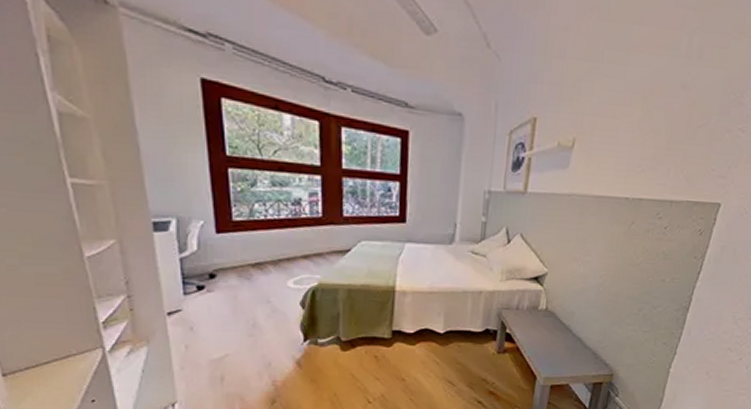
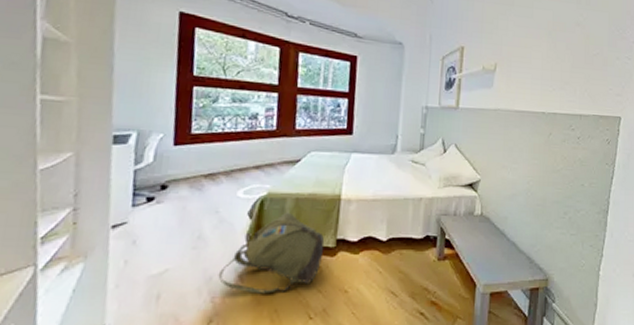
backpack: none [276,303,380,379] -> present [218,212,325,294]

